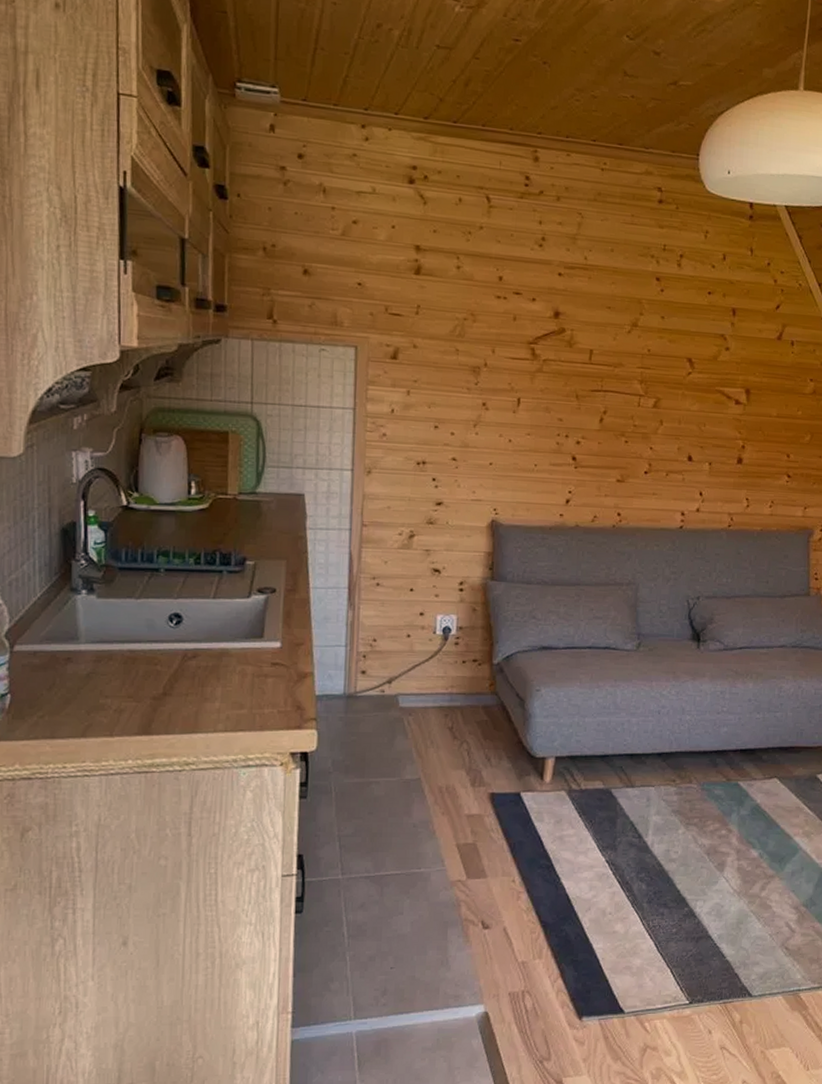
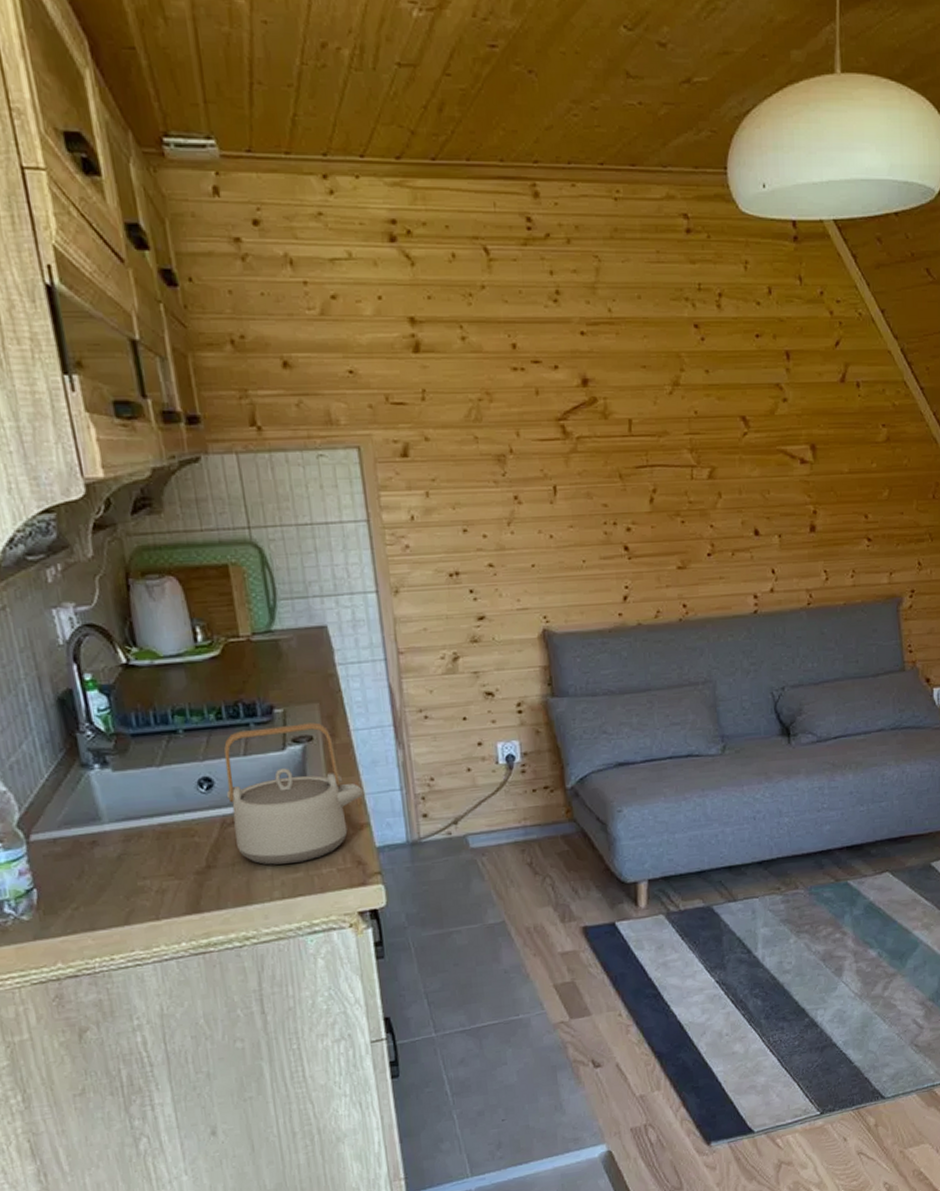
teapot: none [191,576,313,700] -> present [223,722,364,865]

